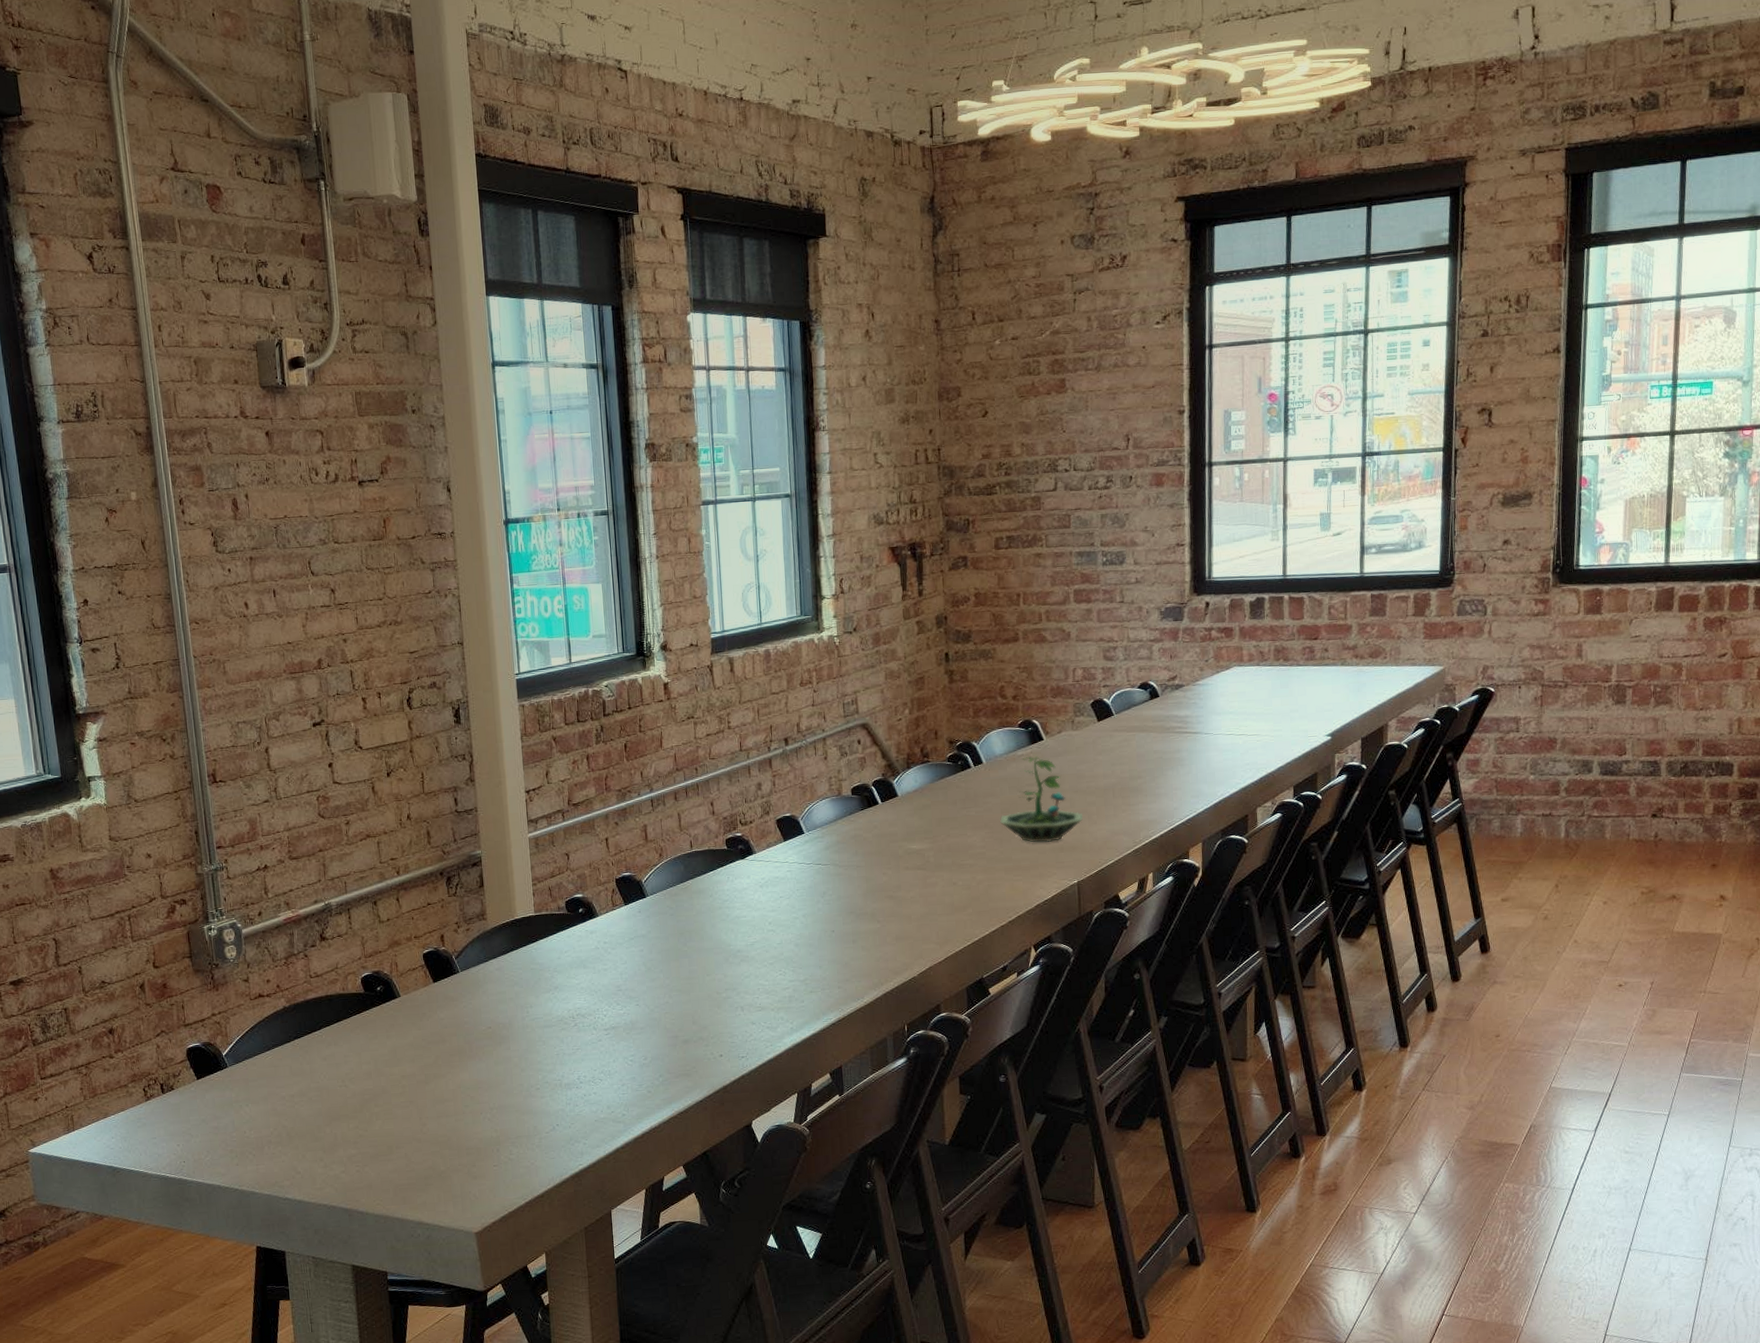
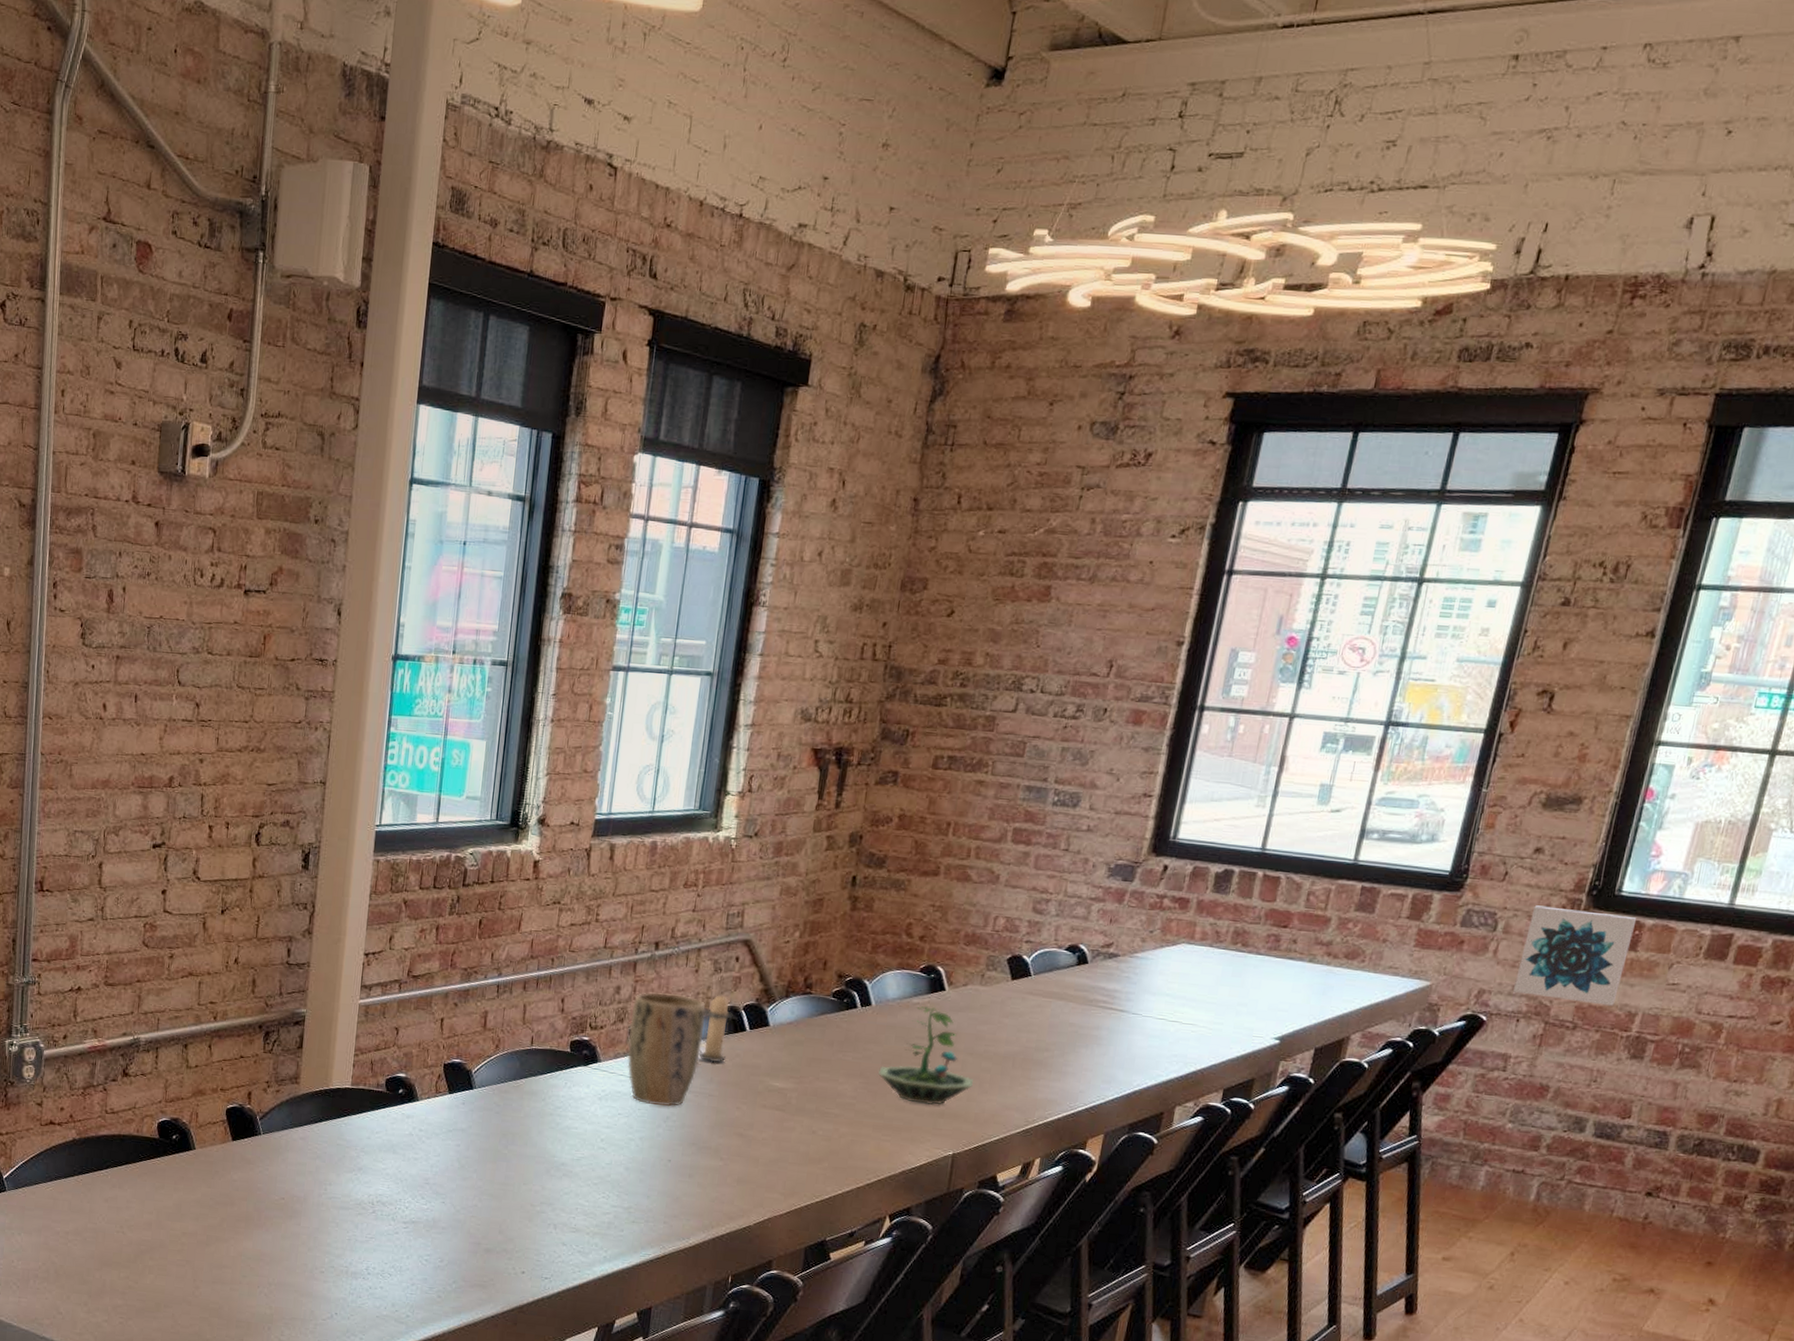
plant pot: none [775,782,843,884] -> present [627,992,706,1107]
candle: none [838,772,865,837] -> present [699,990,733,1063]
wall art: none [1510,586,1596,664] -> present [1513,905,1637,1006]

